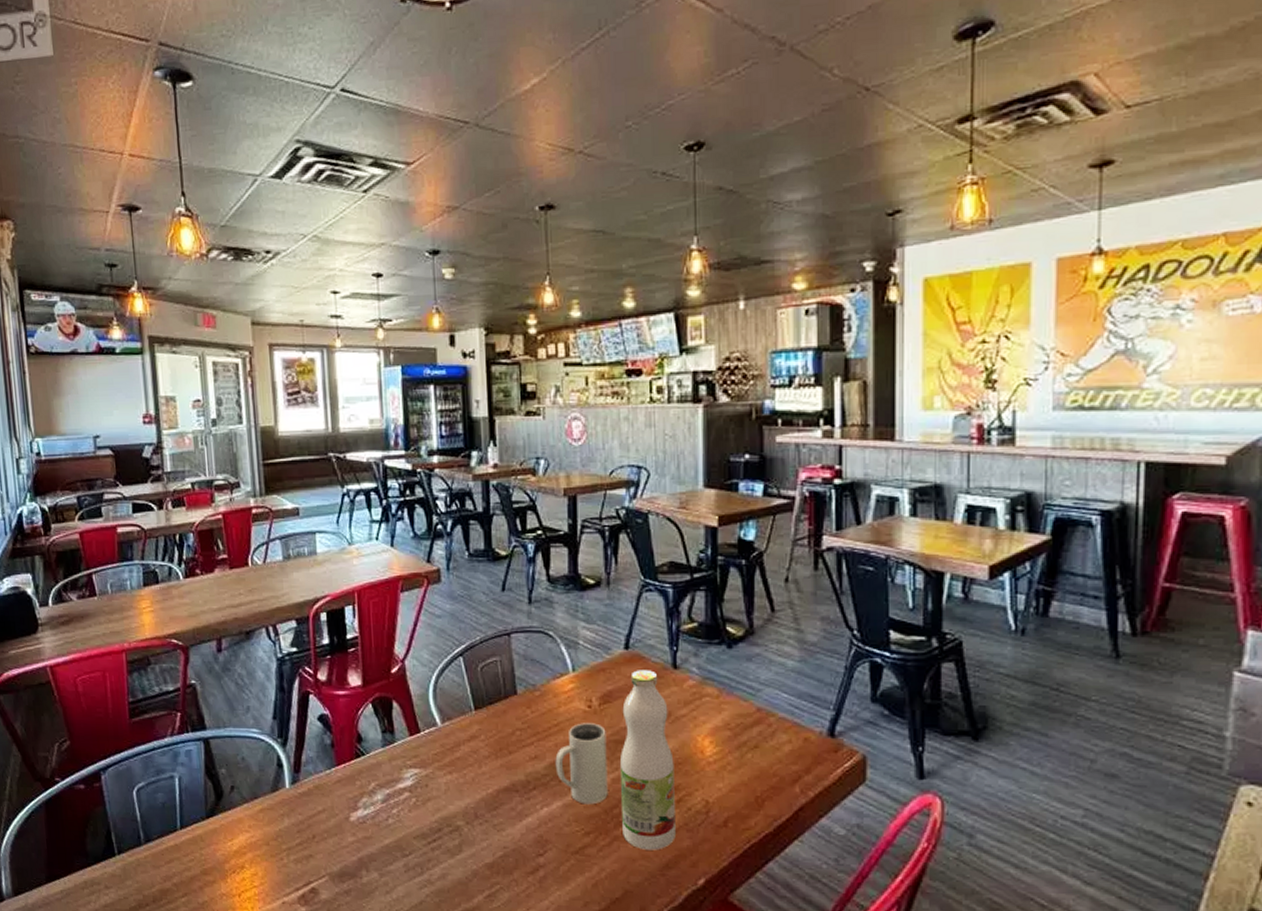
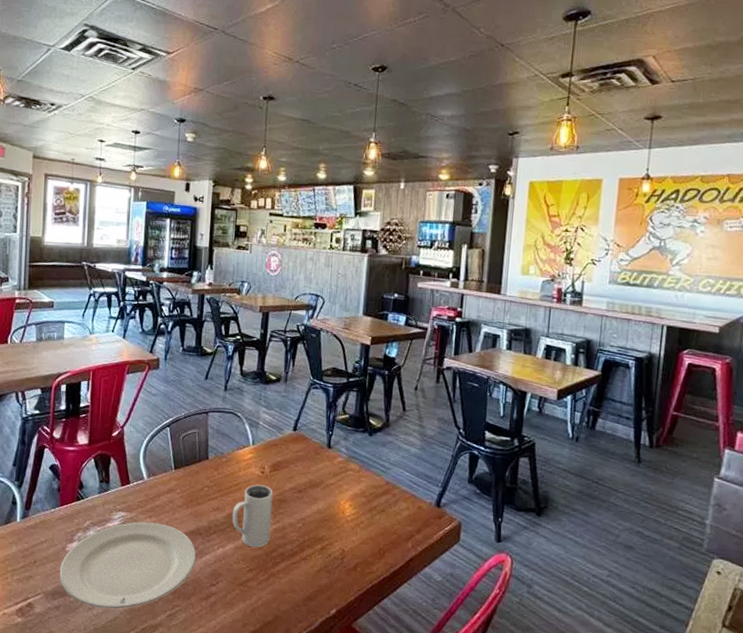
plate: none [344,779,514,891] -> present [59,522,196,609]
juice bottle: present [619,670,676,850] -> none [278,447,322,586]

